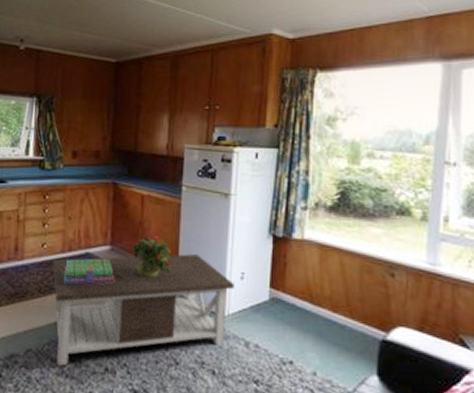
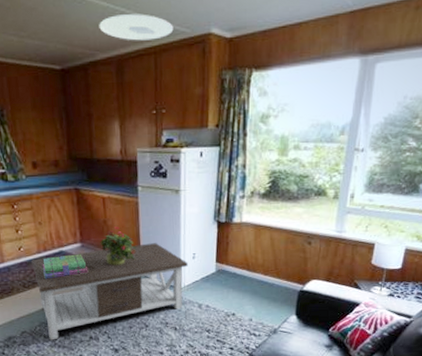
ceiling light: none [158,14,233,39] -> present [99,14,174,41]

